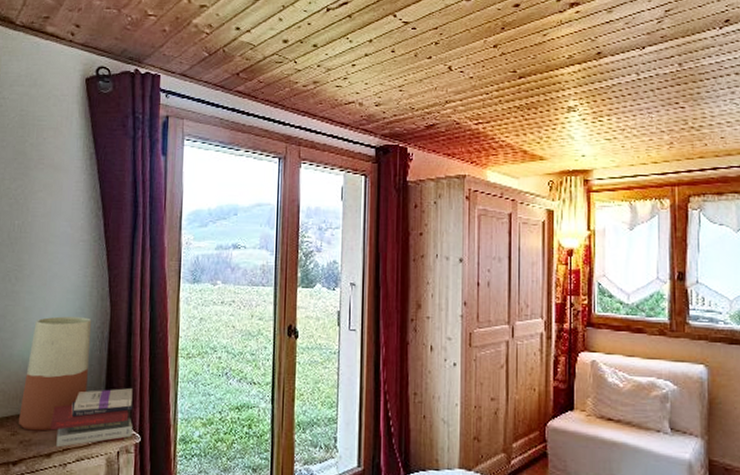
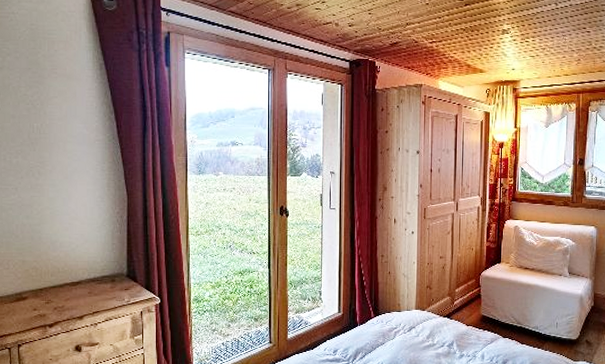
vase: present [19,316,92,431] -> none [52,204,112,299]
books: present [51,388,134,448] -> none [81,261,153,311]

